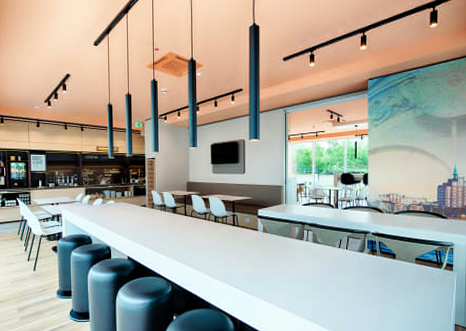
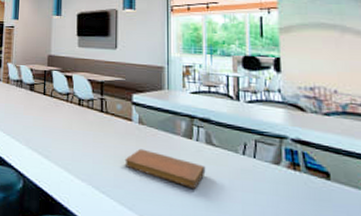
notebook: none [252,251,312,277] -> present [124,148,206,190]

